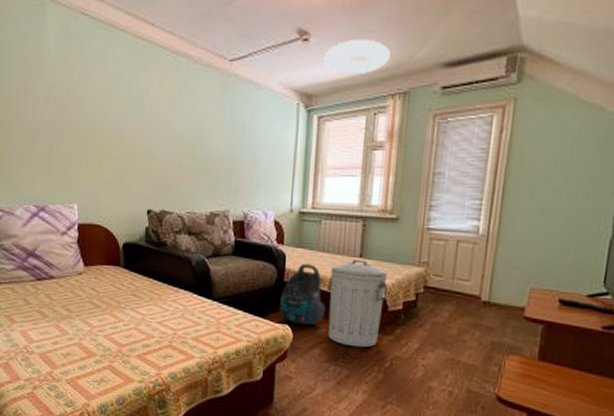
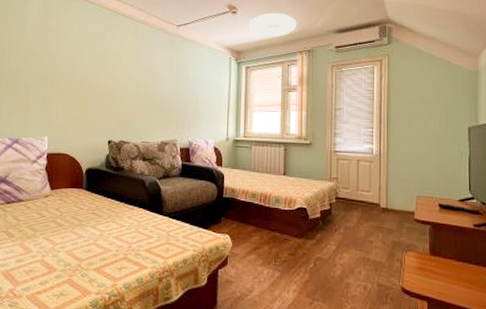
vacuum cleaner: present [279,263,325,325] -> none [220,182,258,234]
trash can: present [327,260,388,348] -> none [259,178,308,252]

